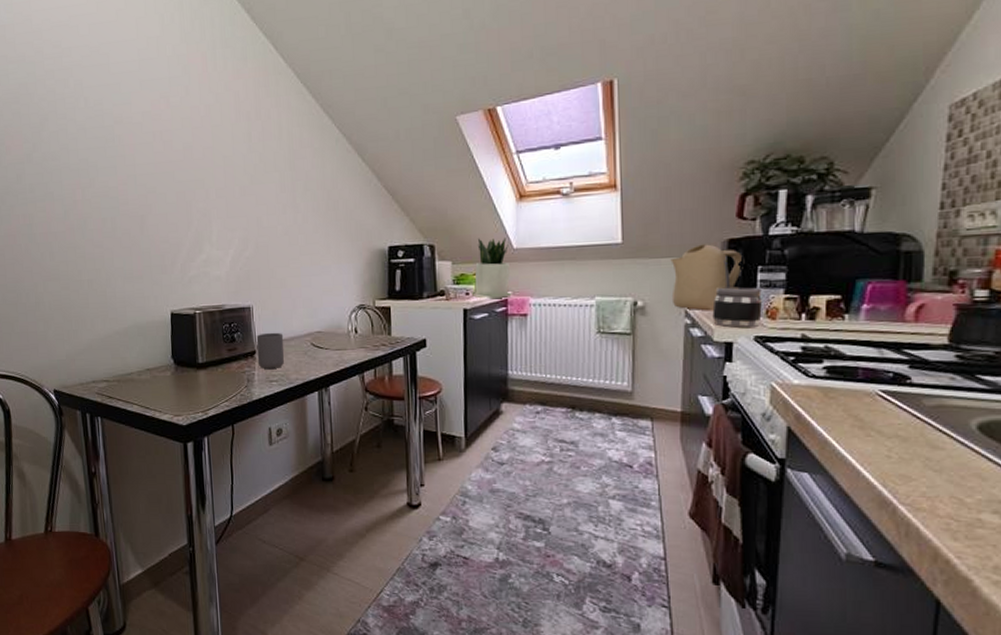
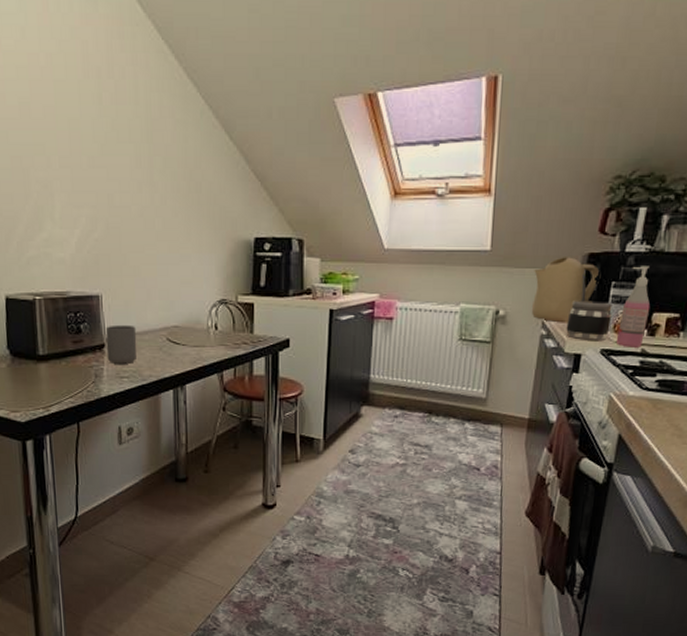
planter: present [471,238,512,300] -> none [338,235,381,301]
soap dispenser: none [770,248,806,333] -> present [615,266,651,347]

